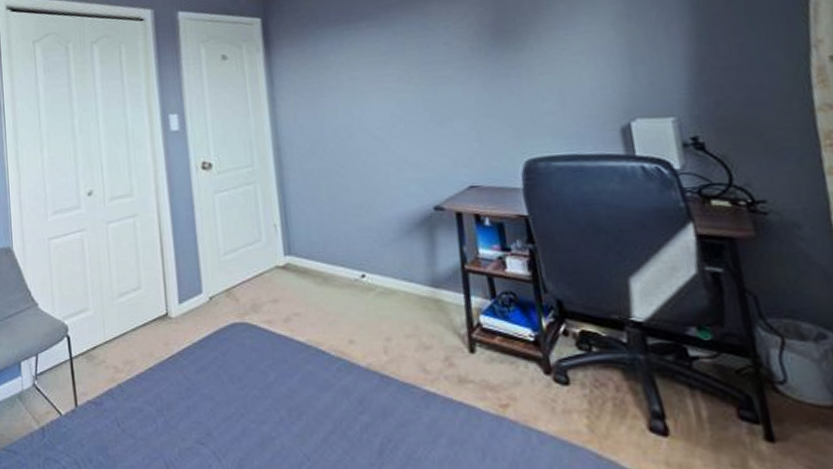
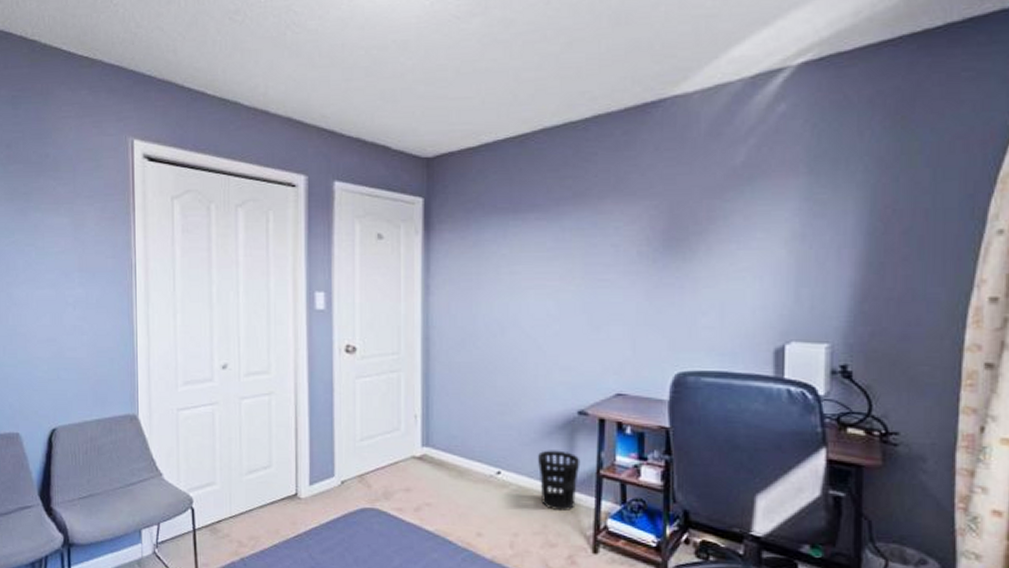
wastebasket: none [399,248,445,310] -> present [537,450,580,511]

